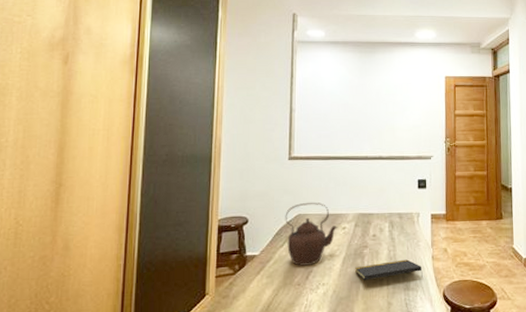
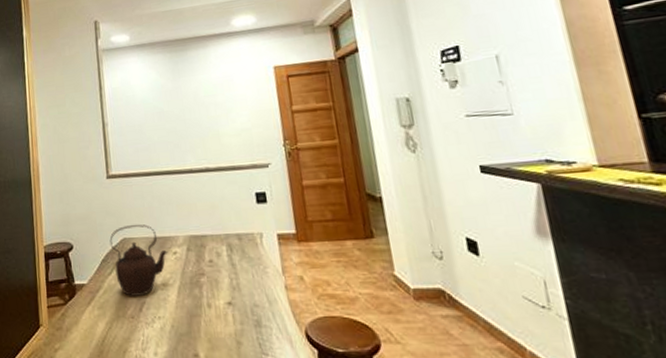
notepad: present [355,259,423,281] -> none [193,289,277,315]

